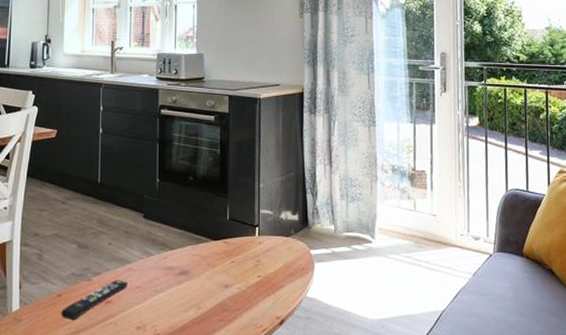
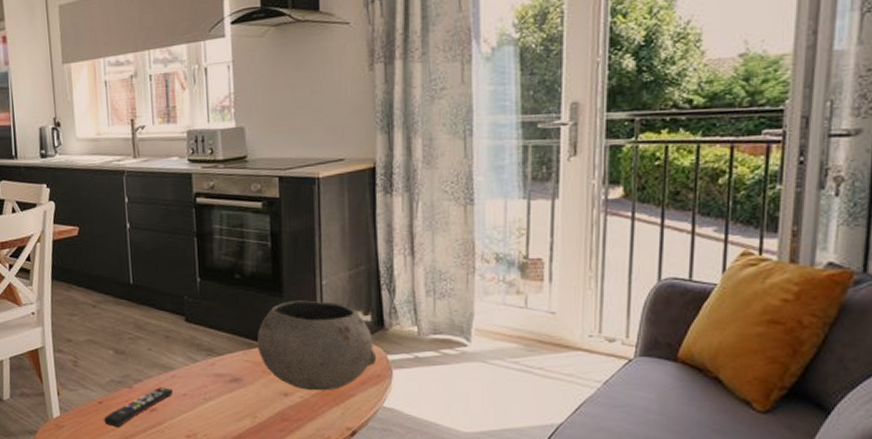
bowl: none [205,201,302,283] -> present [257,300,377,391]

